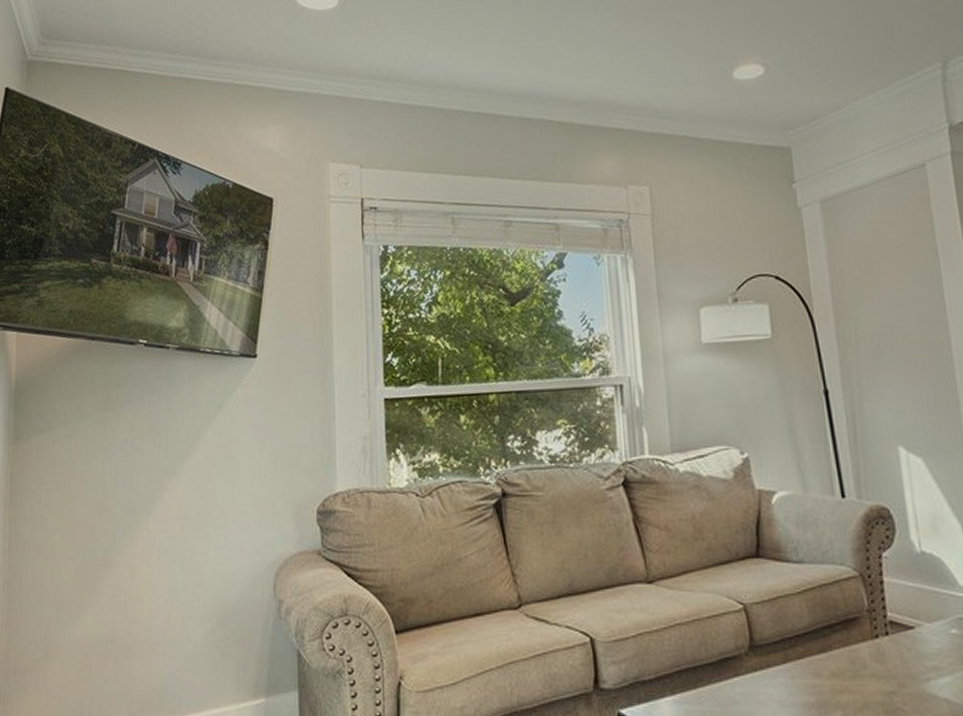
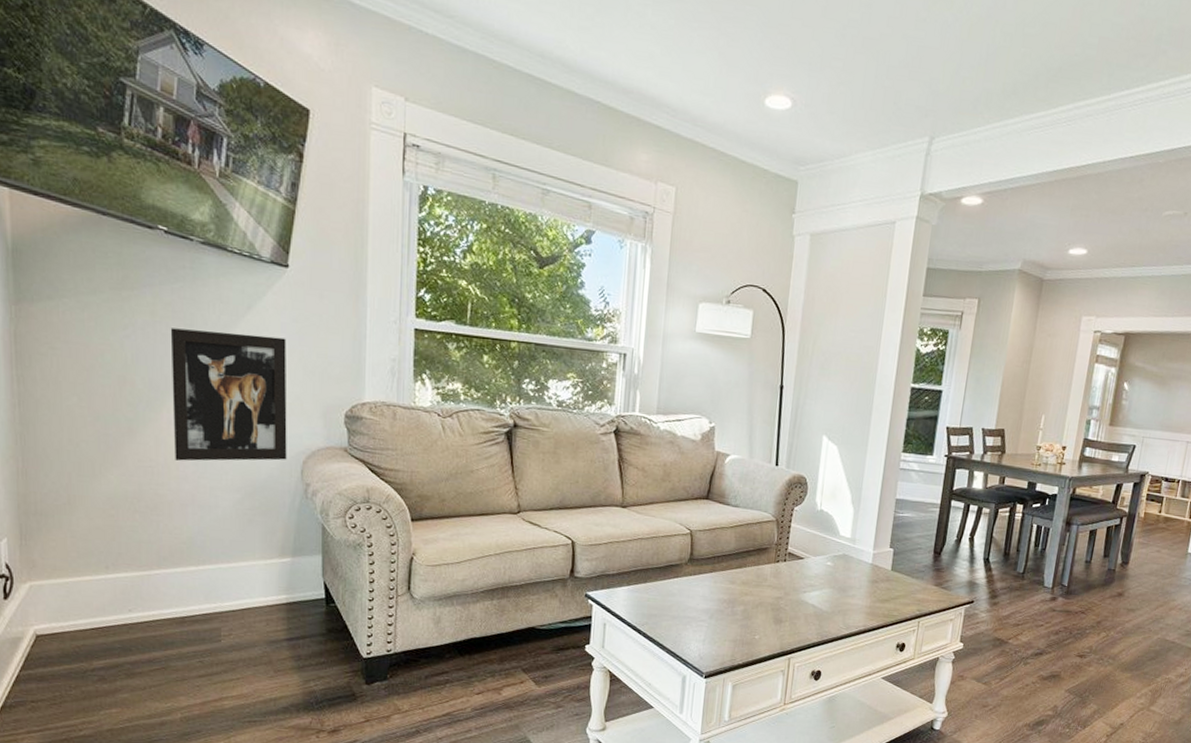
wall art: none [147,433,259,590] -> present [170,328,287,461]

